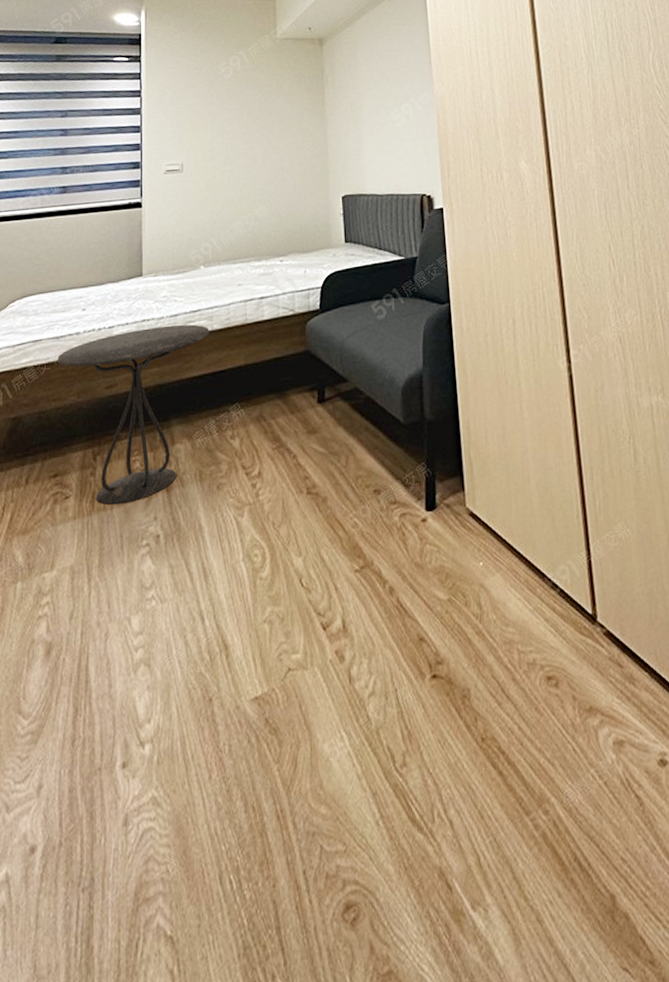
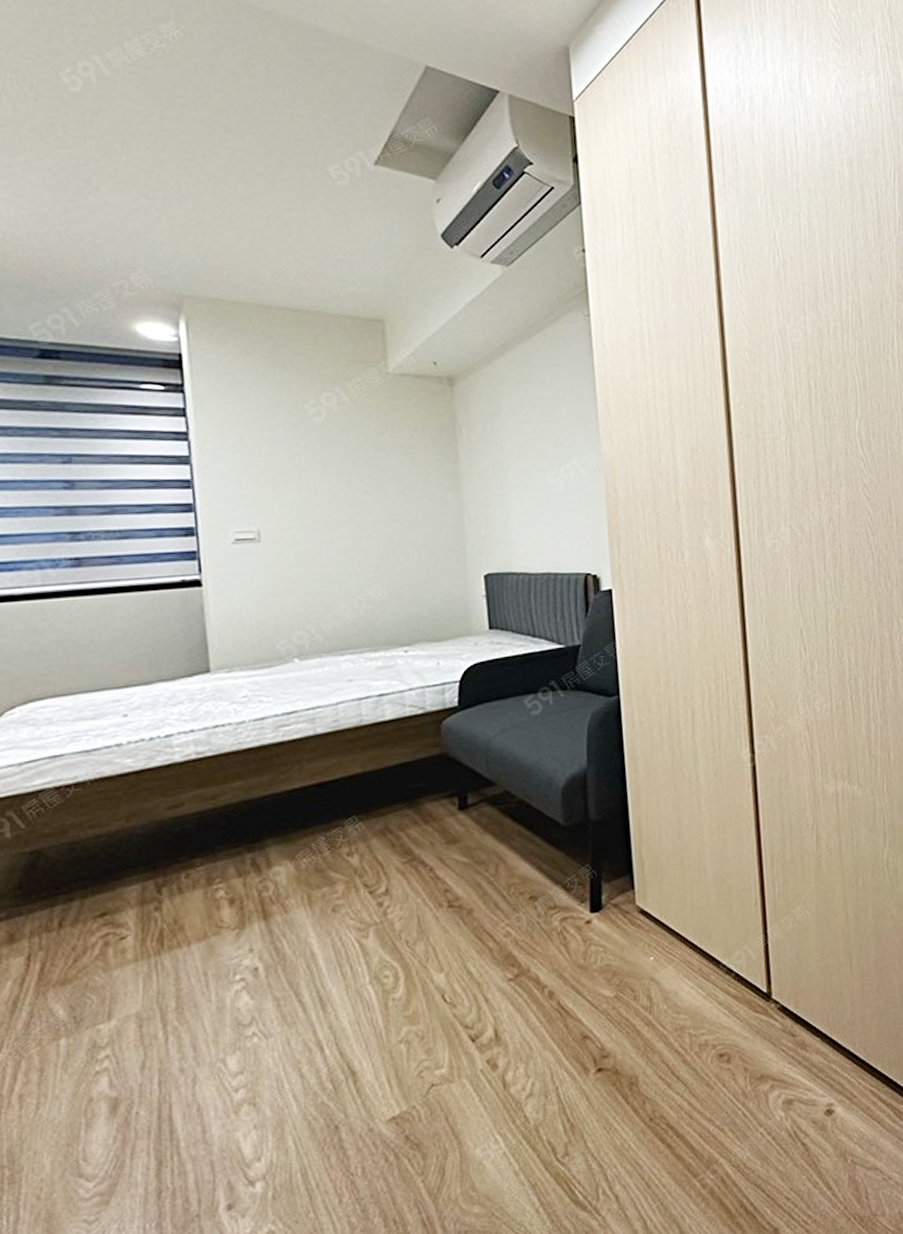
side table: present [58,324,210,505] -> none [91,728,312,942]

